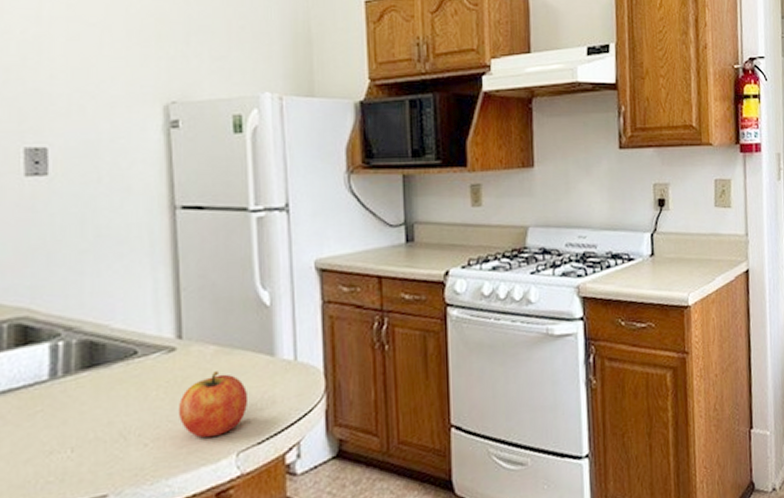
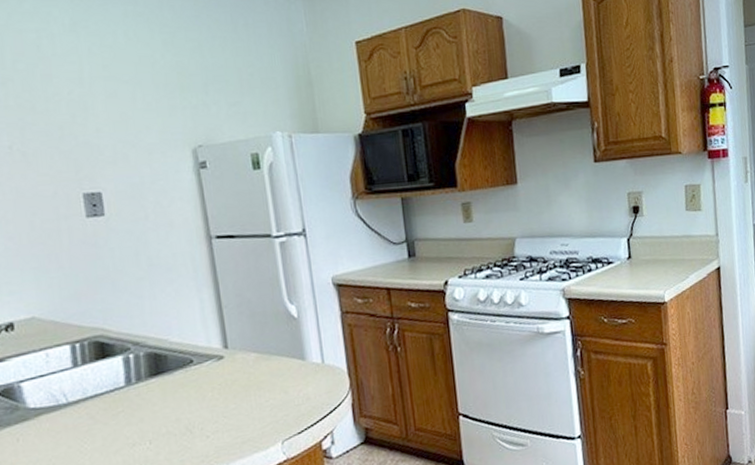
fruit: present [178,371,249,438] -> none [230,374,287,430]

